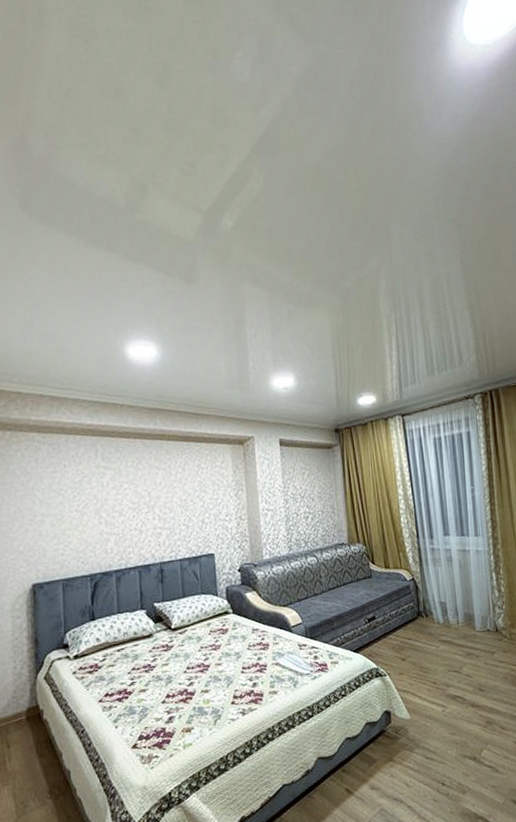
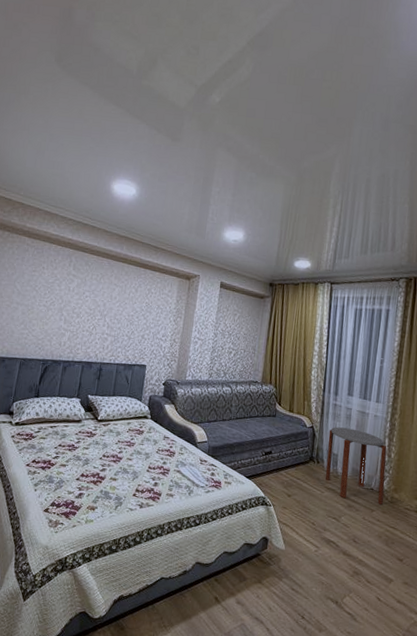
side table: none [432,570,503,648] -> present [325,427,387,504]

